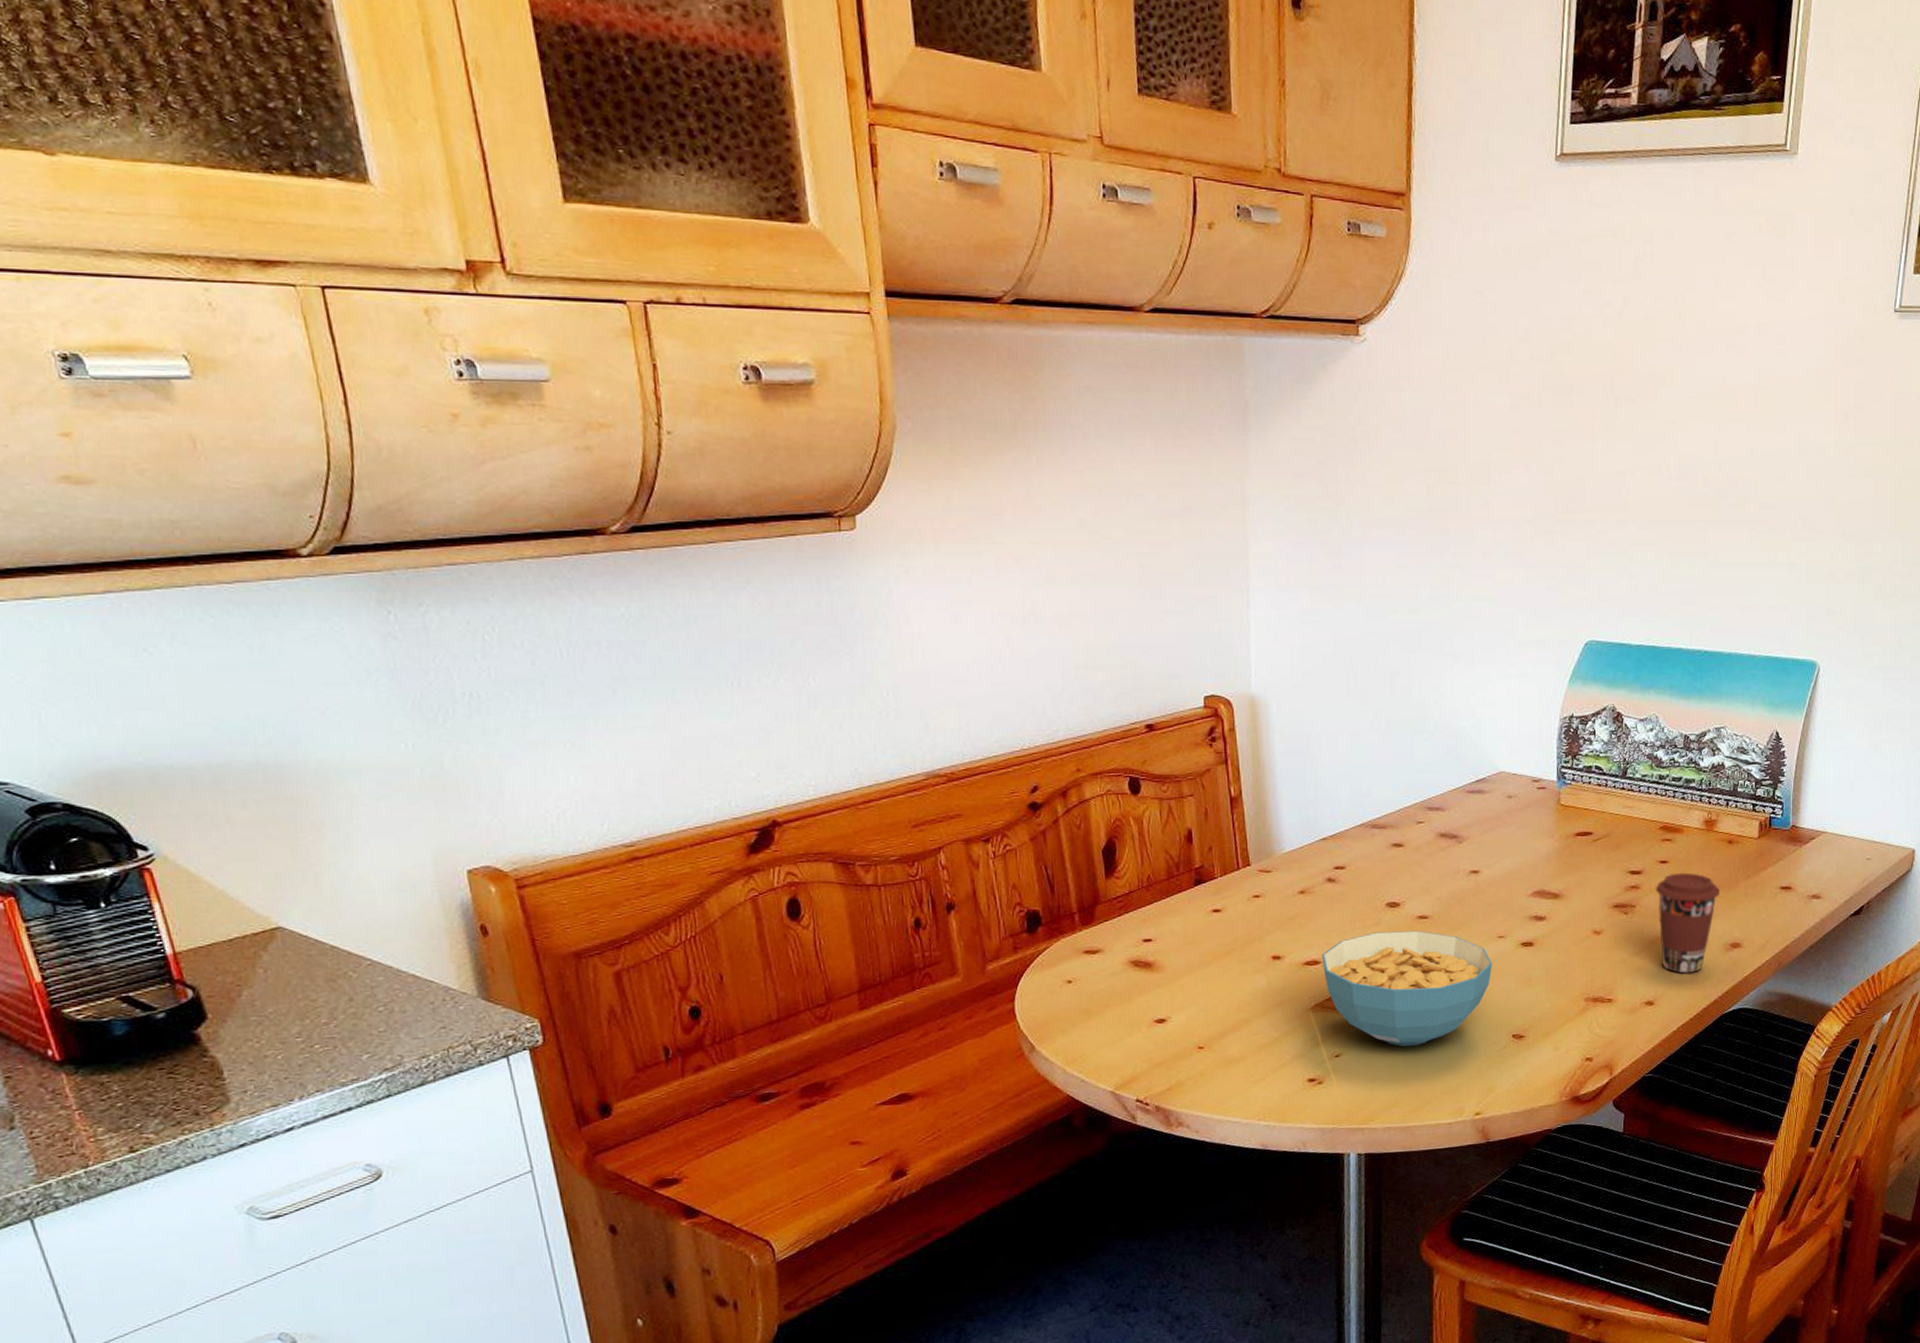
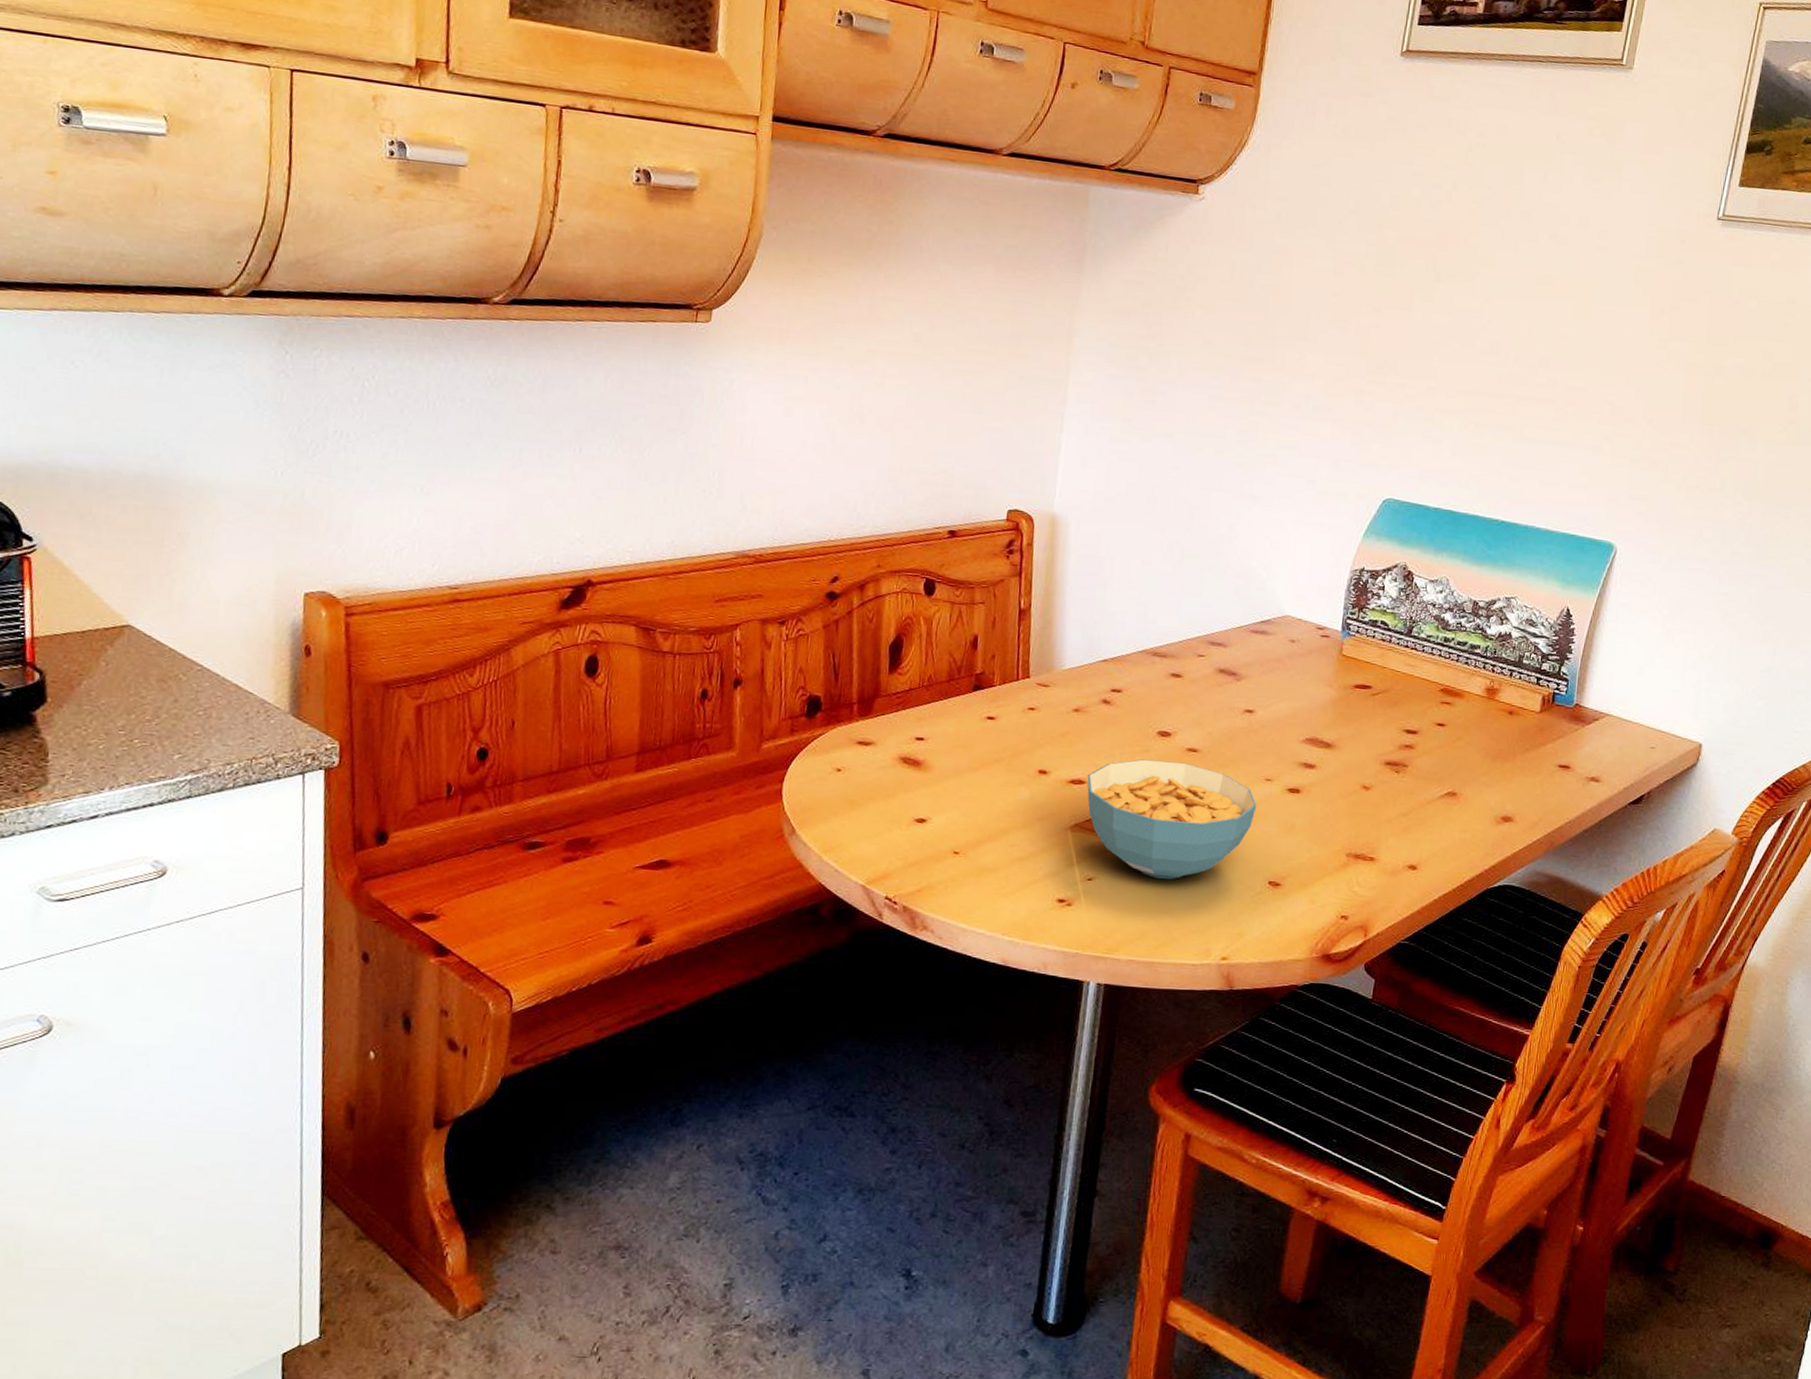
coffee cup: present [1656,872,1721,974] -> none [1429,737,1496,842]

